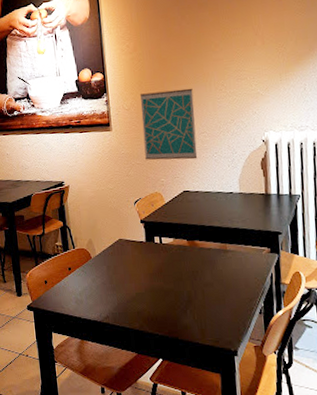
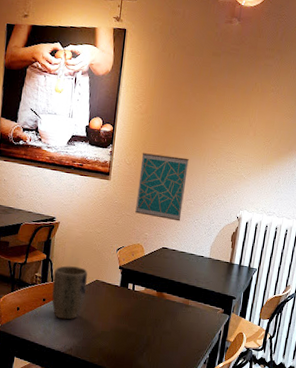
plant pot: none [73,228,111,287] -> present [52,265,88,320]

